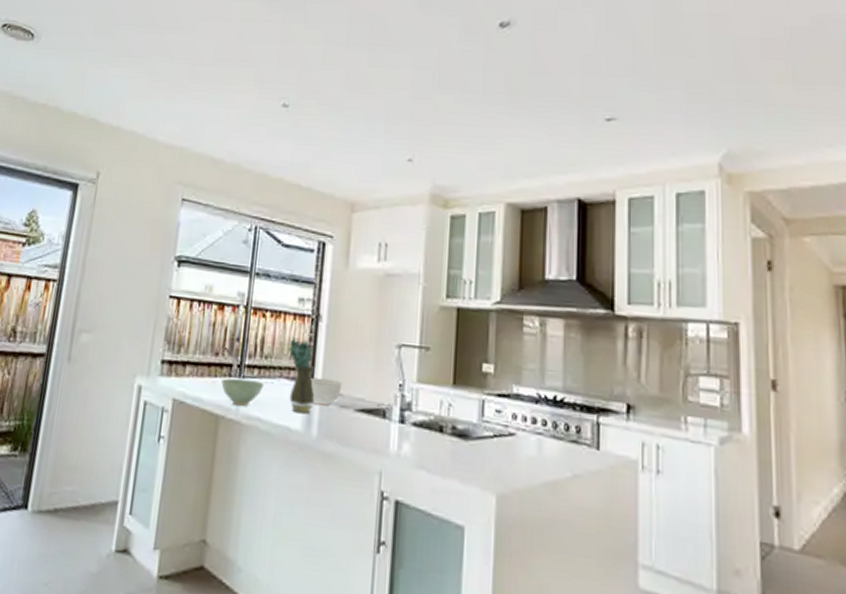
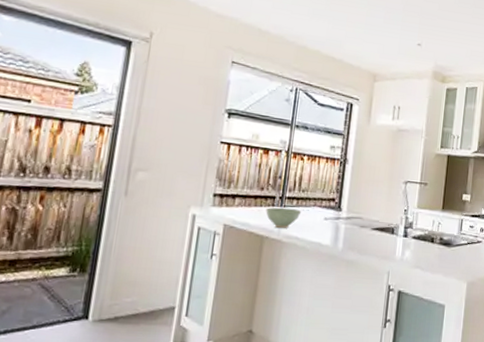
vase: present [287,336,315,414] -> none [321,175,342,233]
bowl: present [310,377,343,406] -> none [338,205,363,227]

